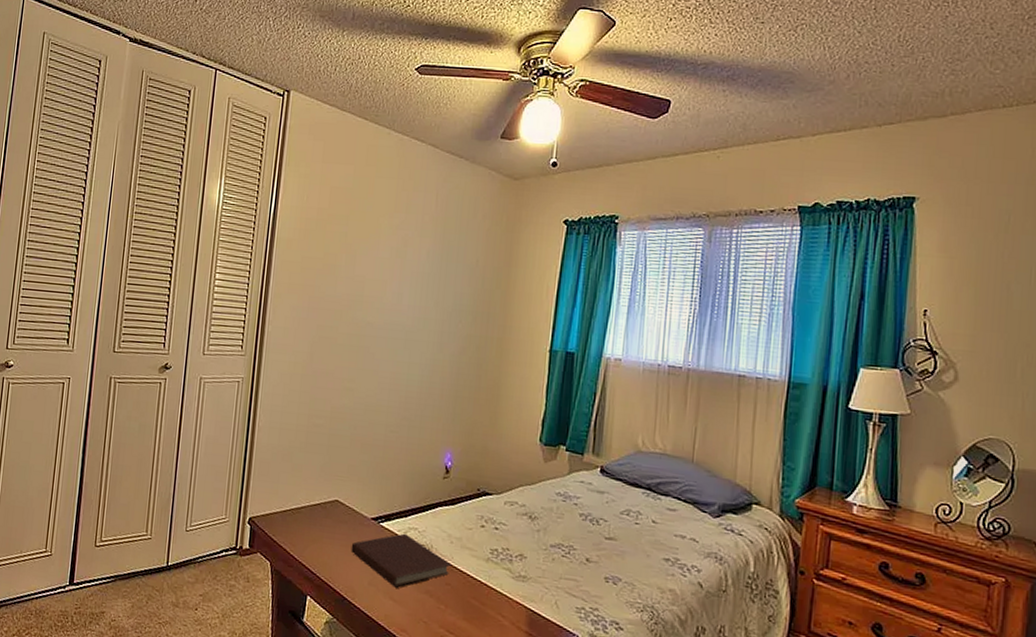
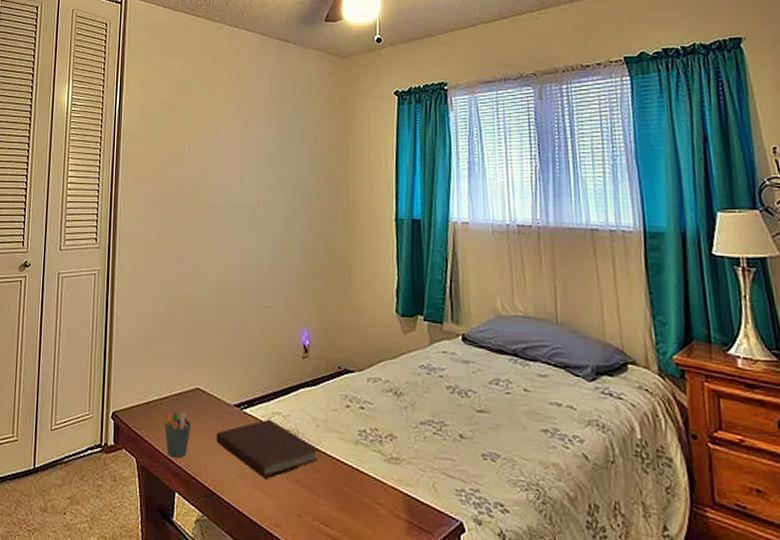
pen holder: none [300,520,329,565] -> present [164,410,192,458]

